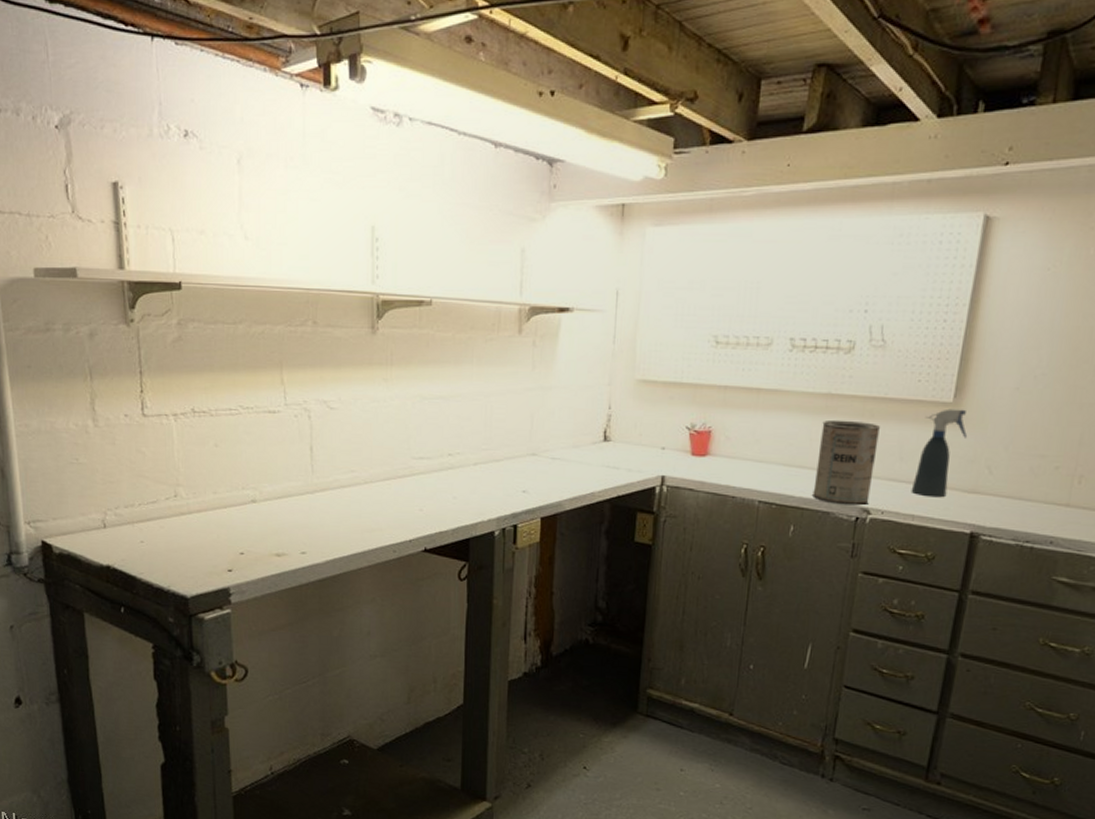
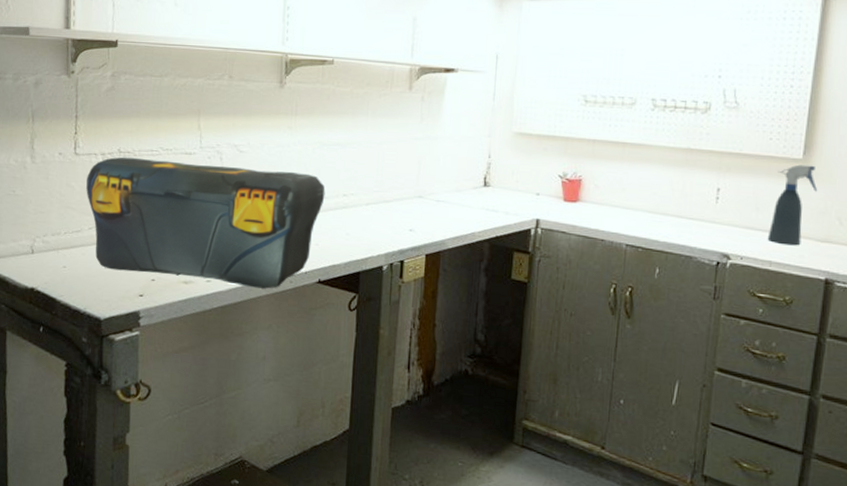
toolbox: none [159,417,428,560] -> present [86,157,326,289]
paint can: present [812,419,881,506] -> none [676,172,737,252]

